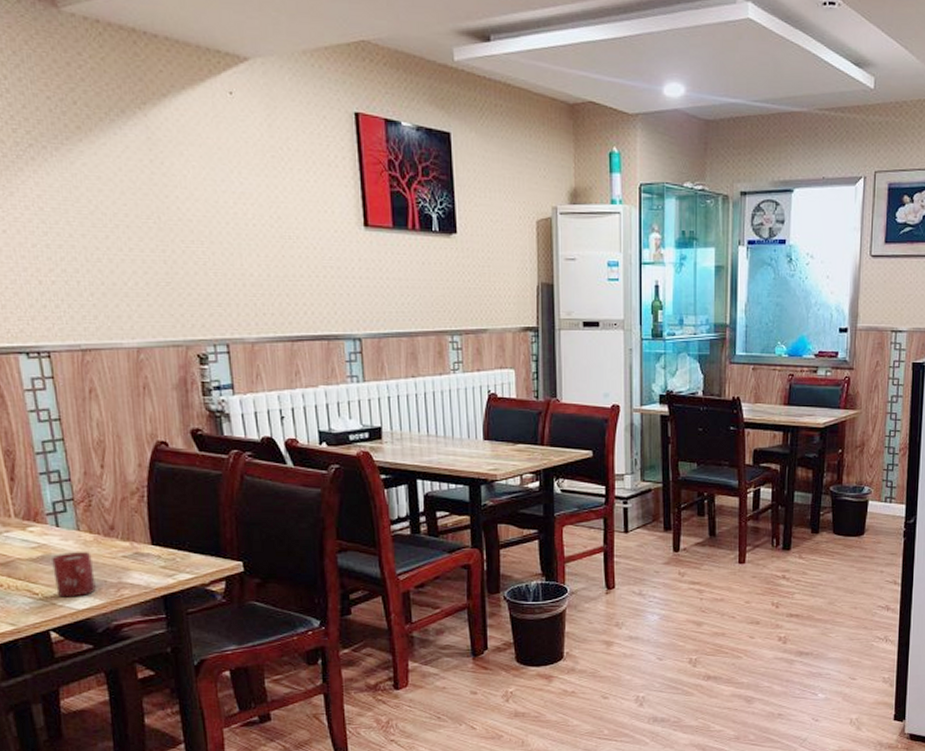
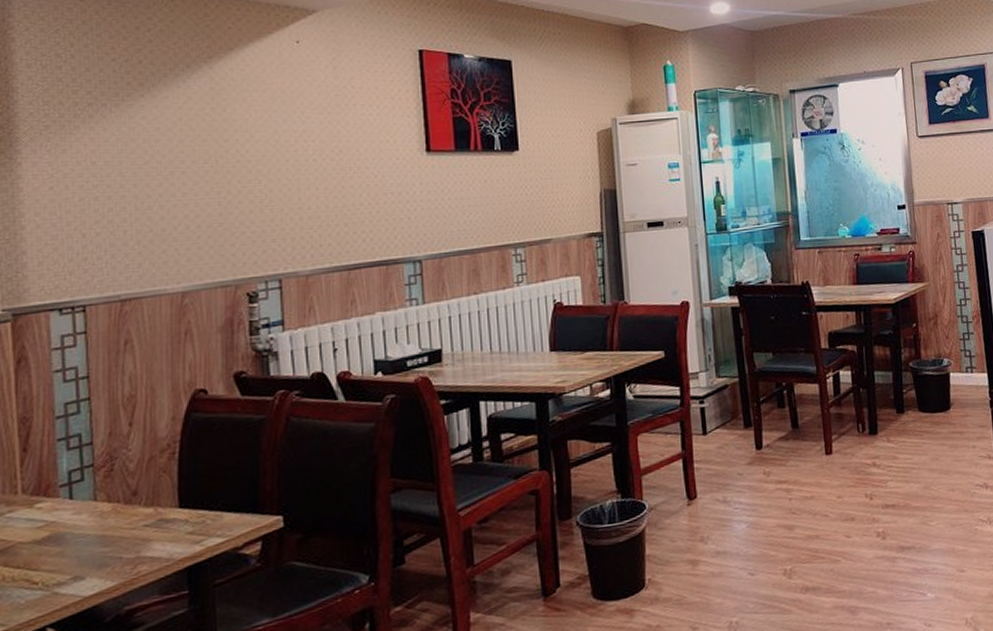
cup: present [52,552,96,597] -> none [59,525,109,584]

